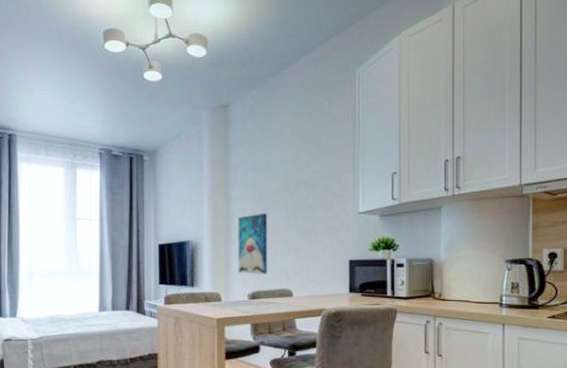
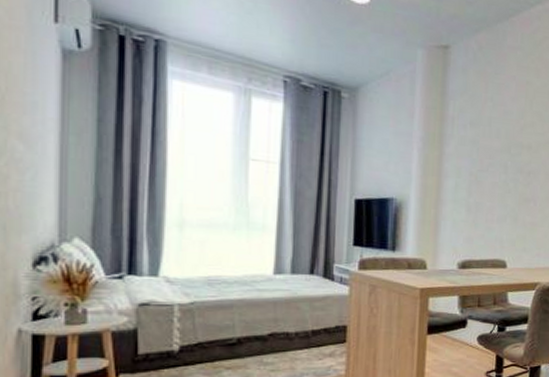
wall art: present [238,213,268,274] -> none [448,174,486,242]

